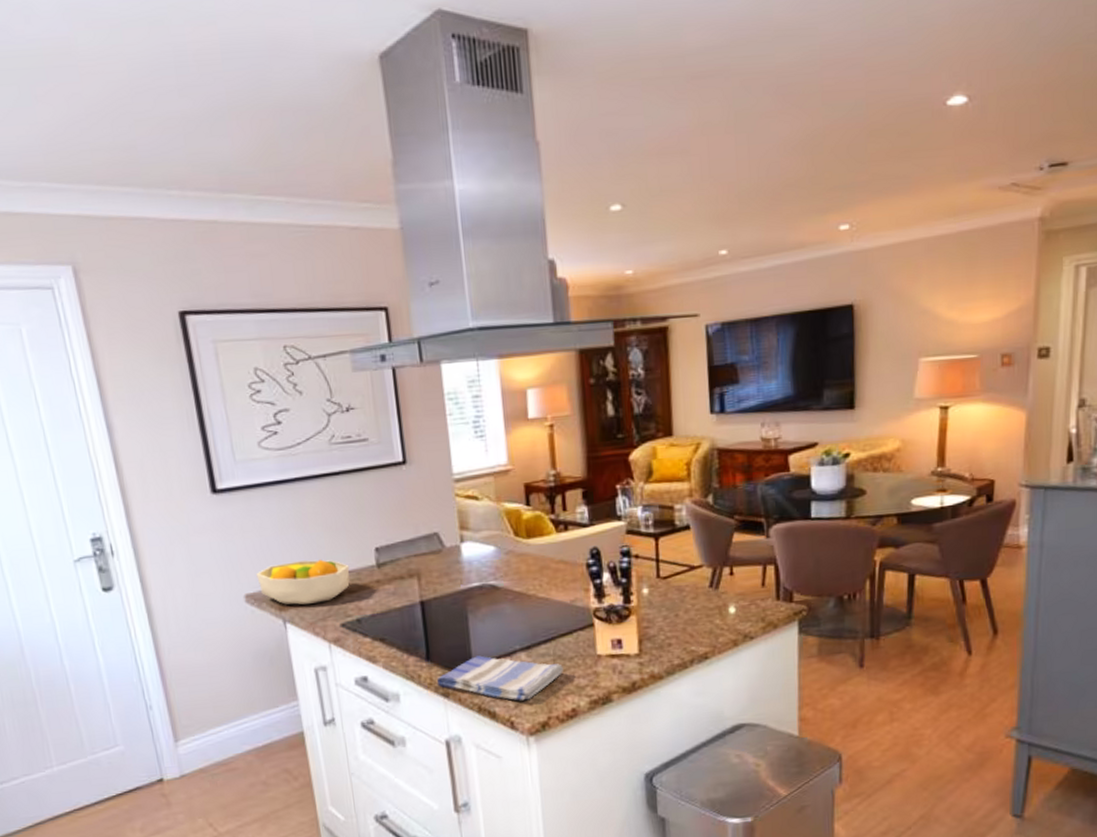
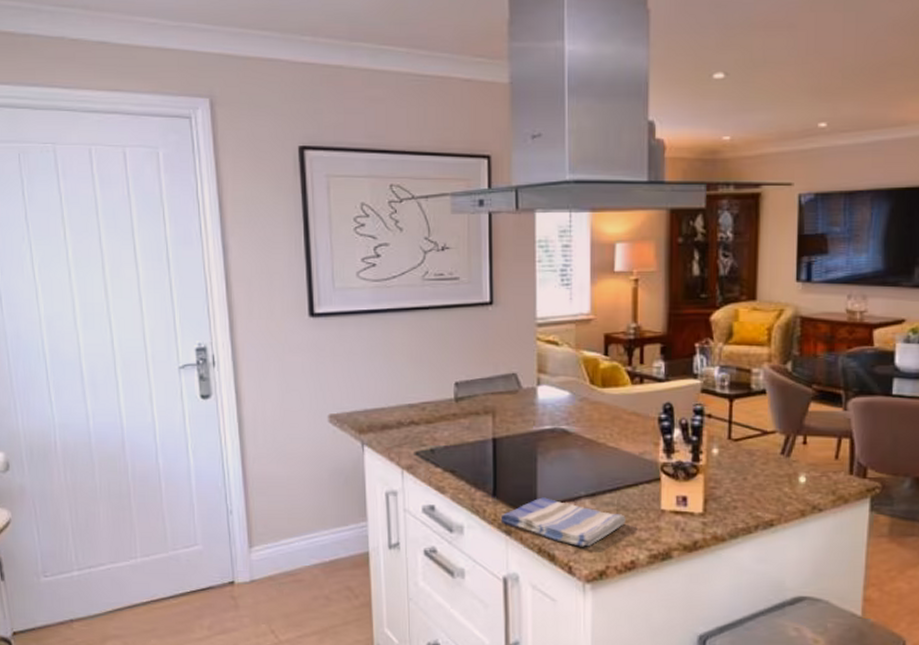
fruit bowl: present [256,559,350,605] -> none [342,388,429,431]

